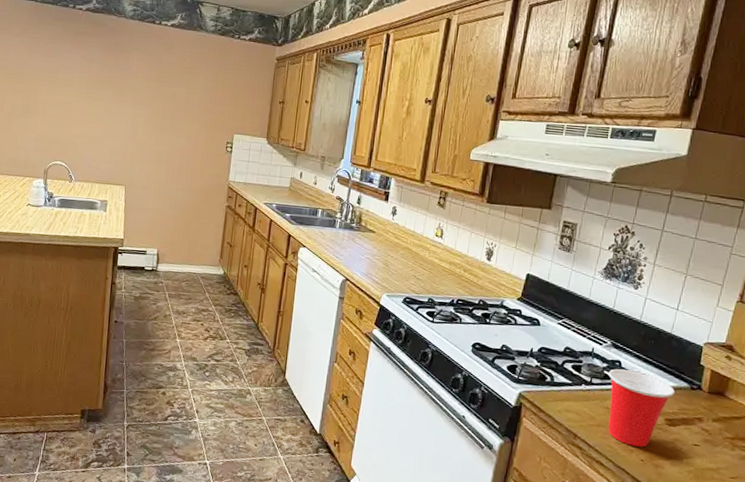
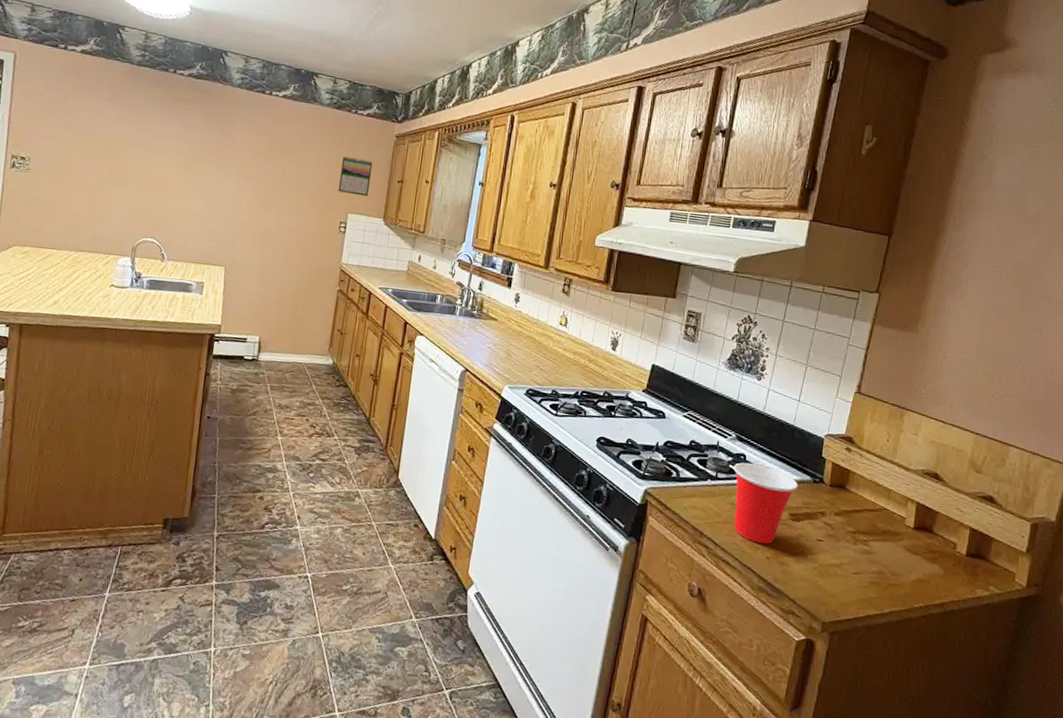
calendar: none [224,80,256,118] -> present [338,156,373,196]

